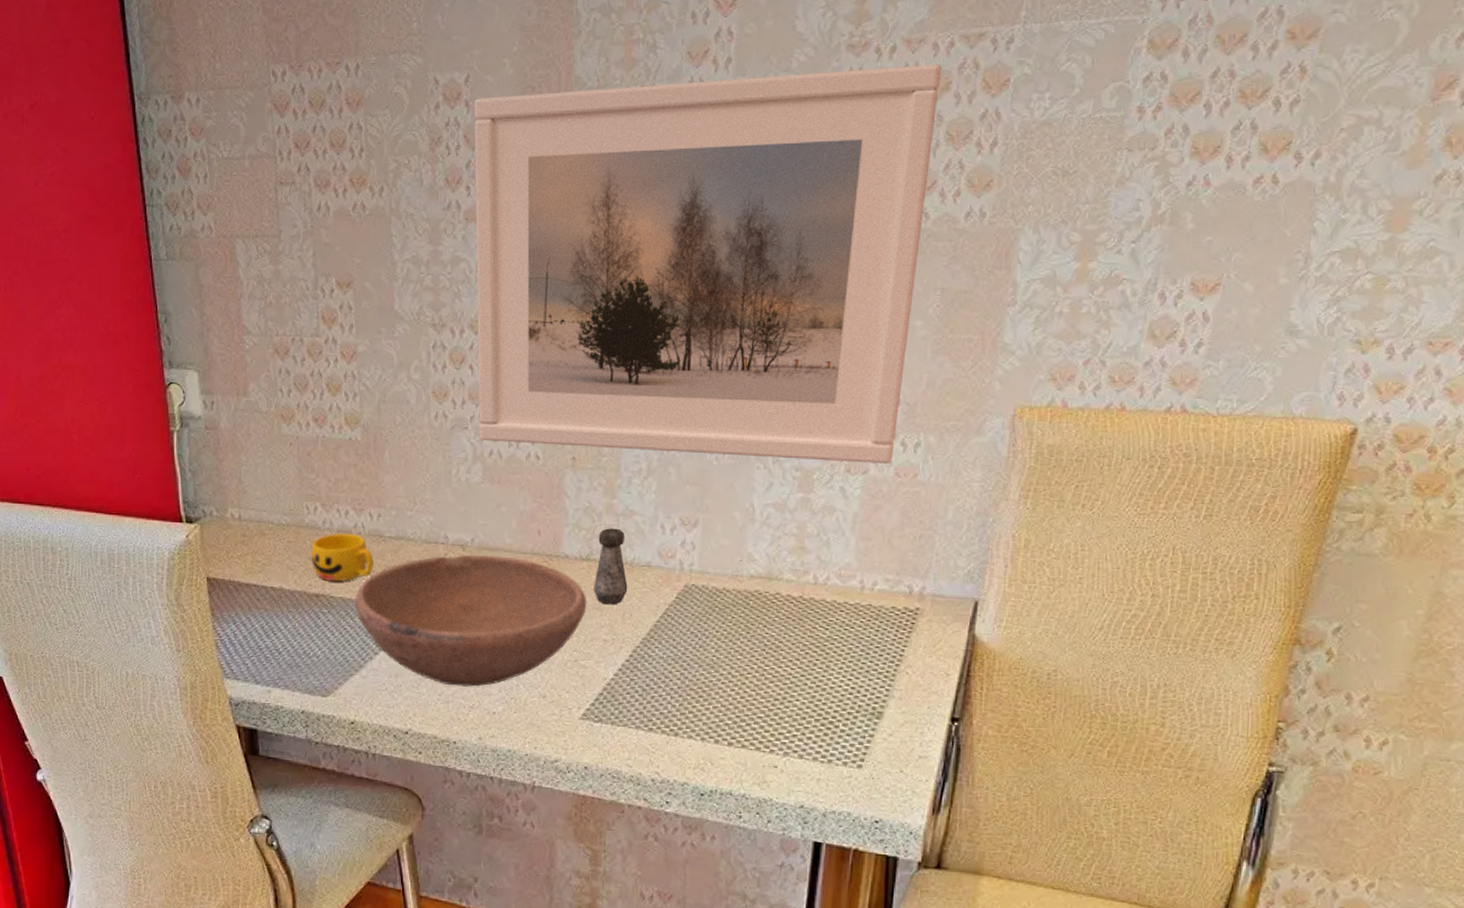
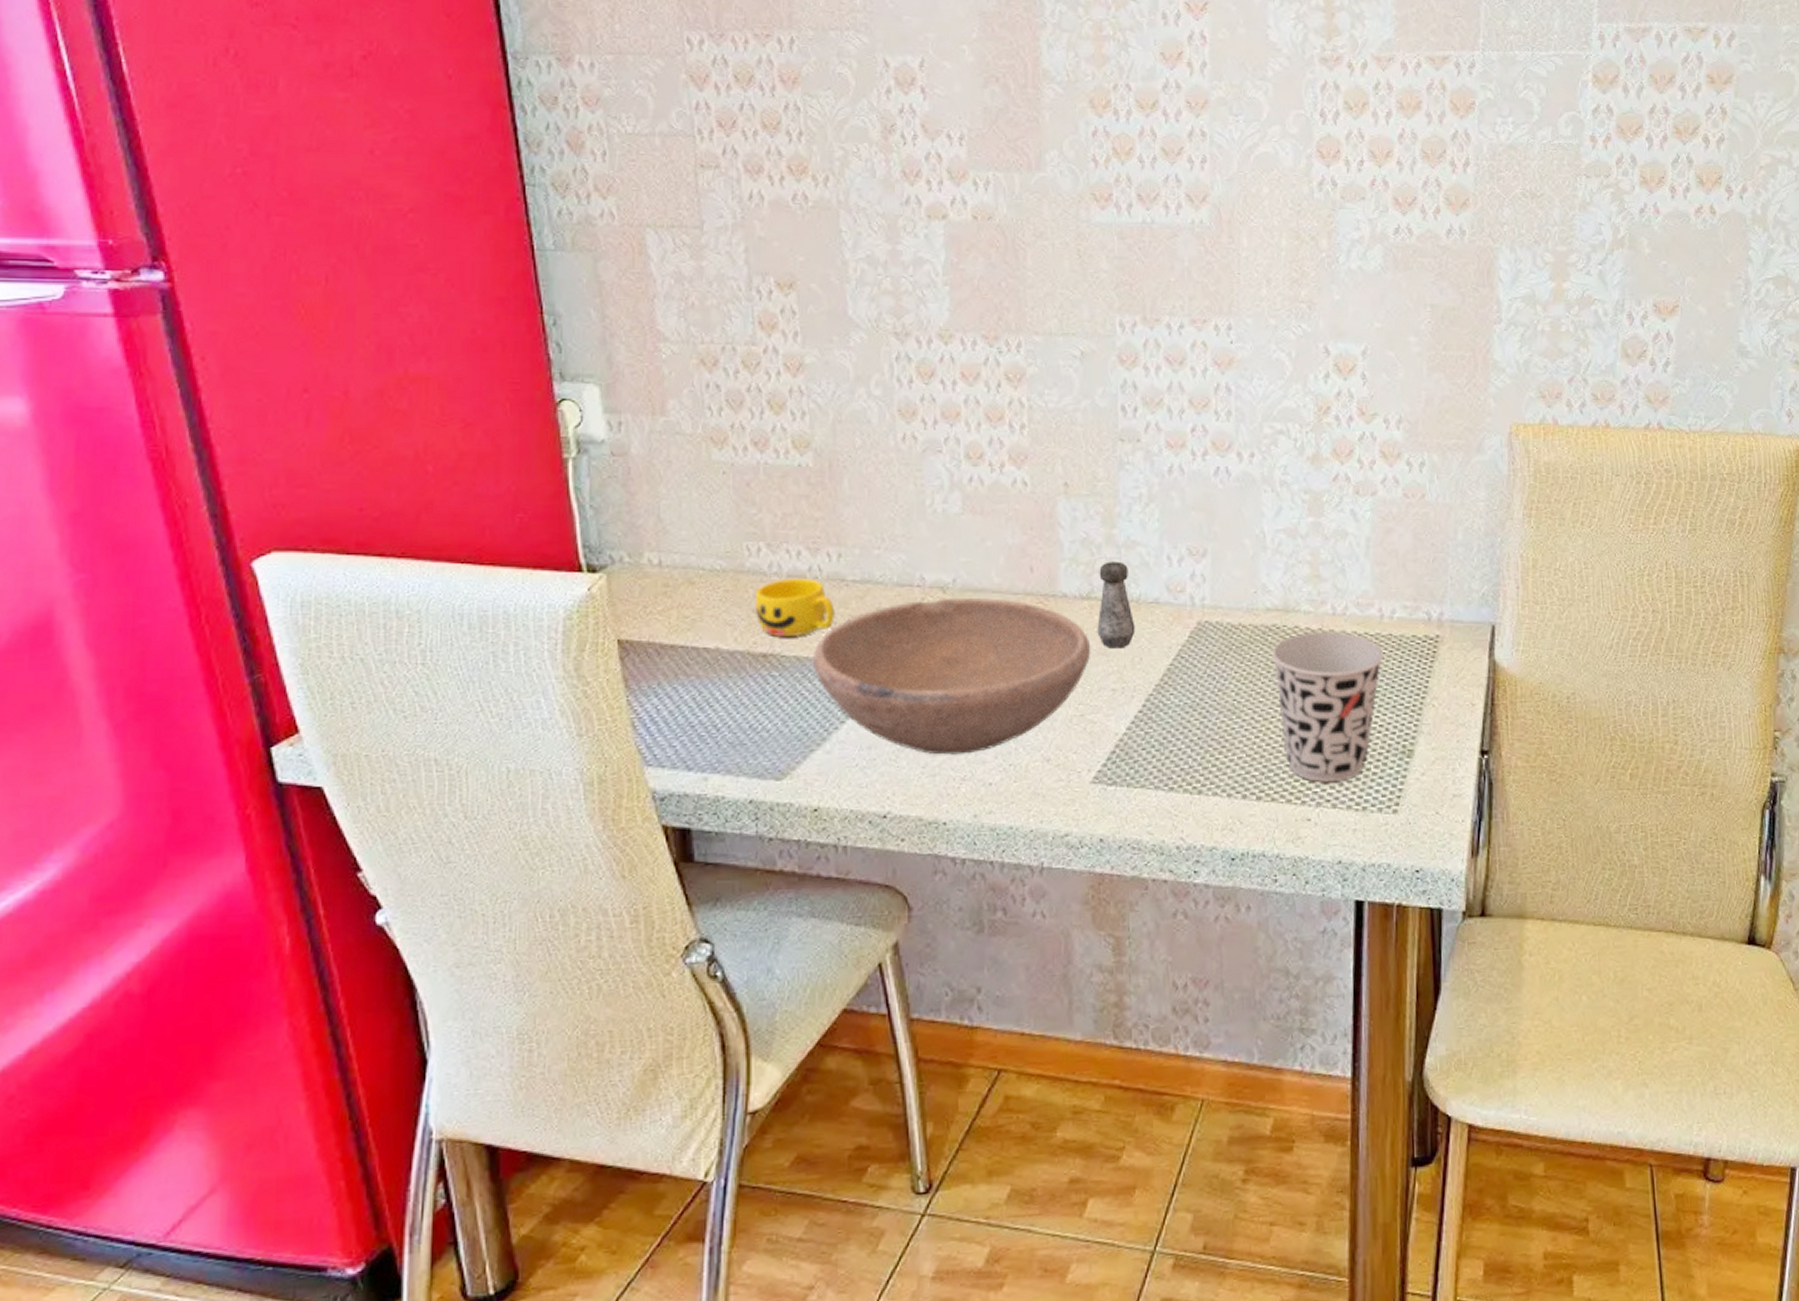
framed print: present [474,63,942,465] -> none [931,82,1412,485]
cup: none [753,598,862,736] -> present [1272,631,1384,783]

